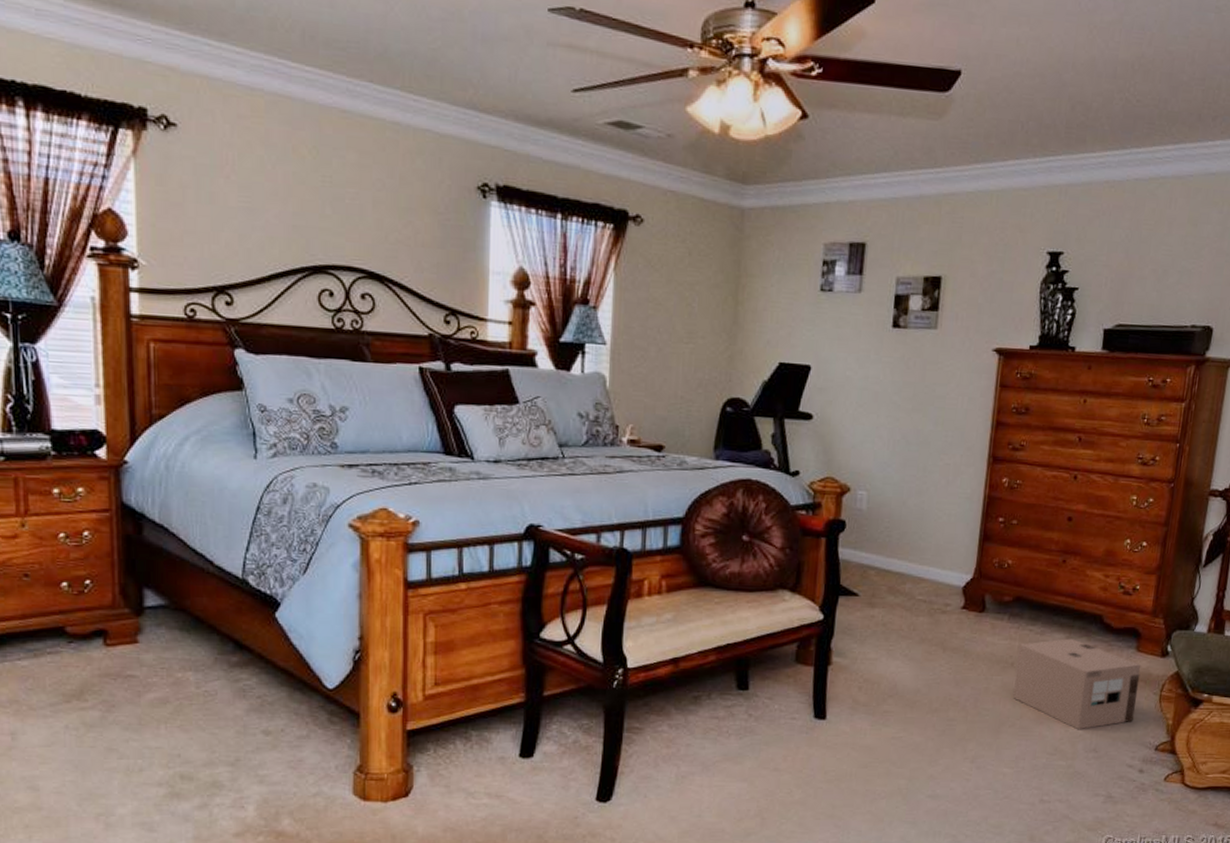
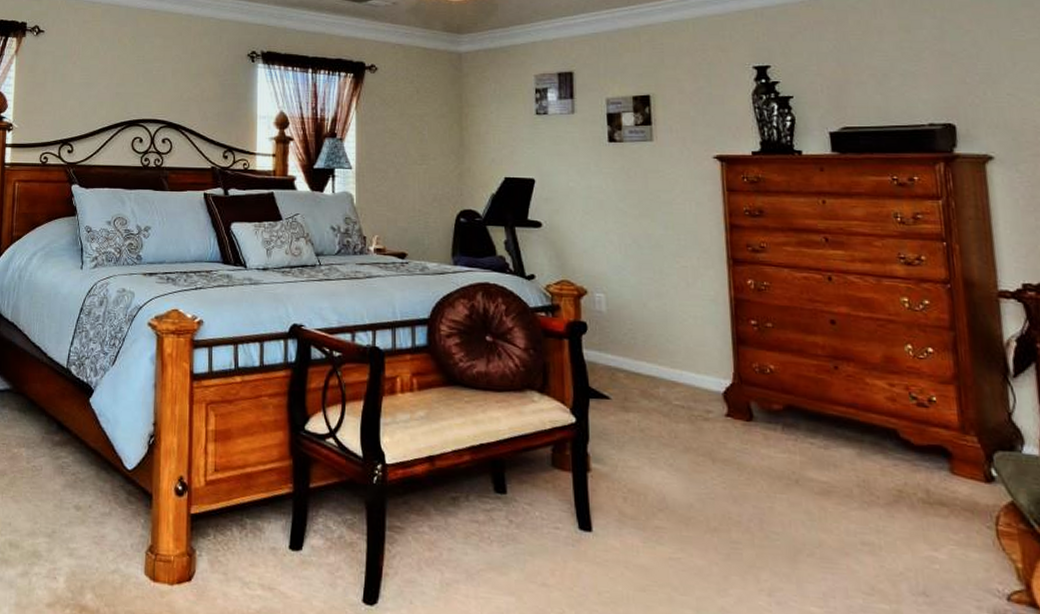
cardboard box: present [1013,638,1141,730] -> none [801,455,968,567]

